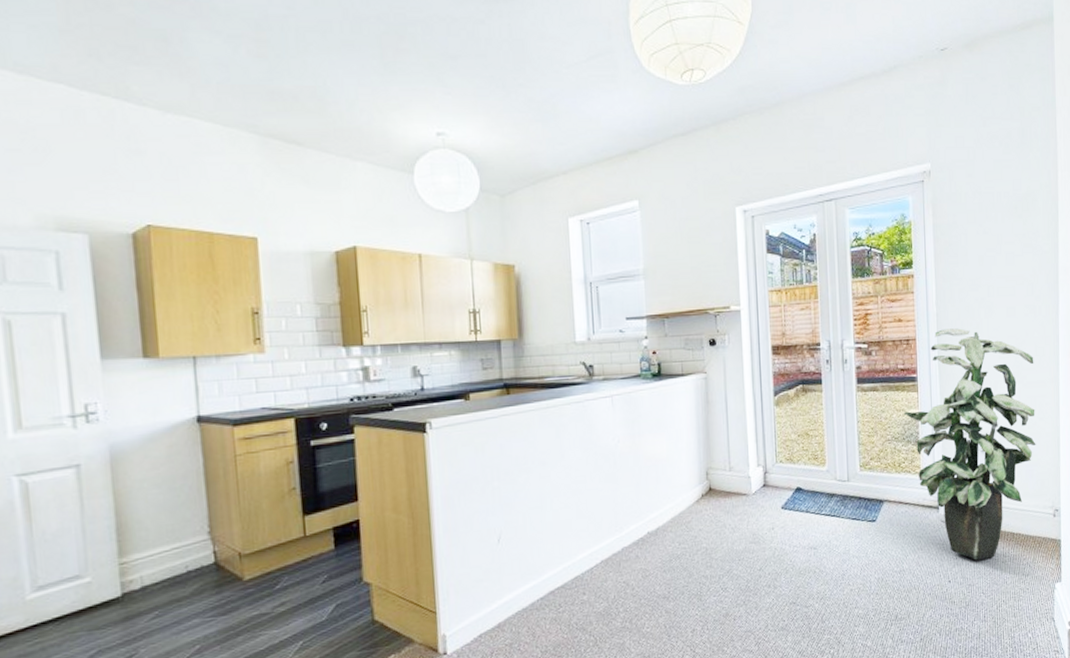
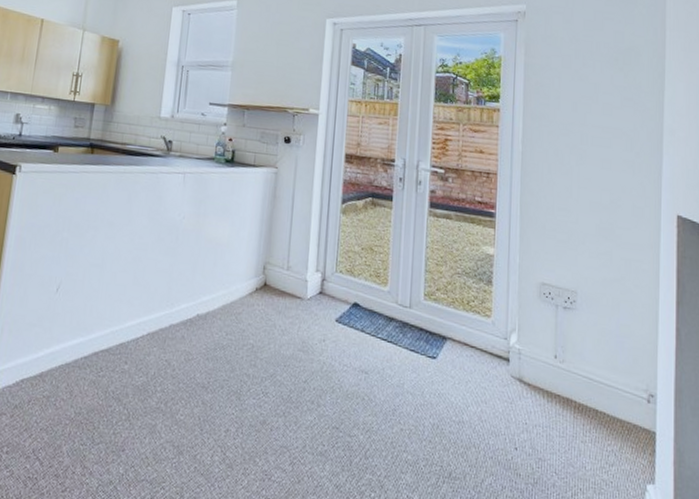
indoor plant: present [903,328,1036,560] -> none [477,169,631,434]

